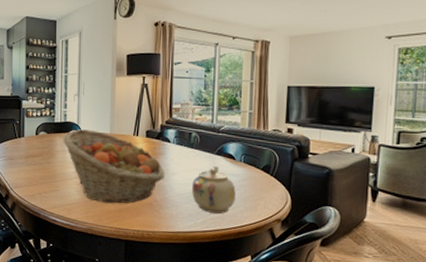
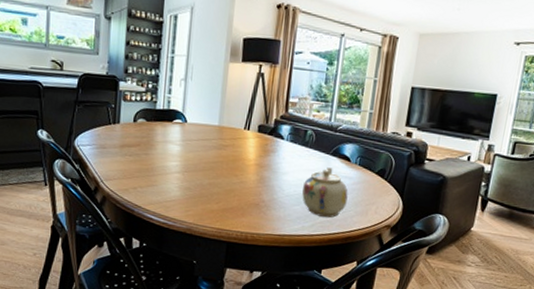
fruit basket: present [63,129,165,204] -> none [165,118,275,203]

